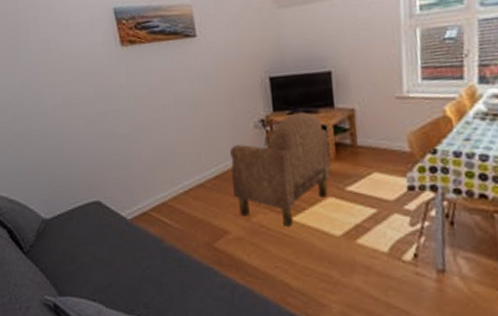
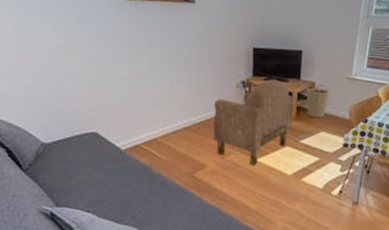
basket: none [344,109,377,156] -> present [306,84,330,119]

